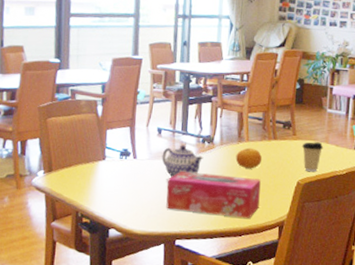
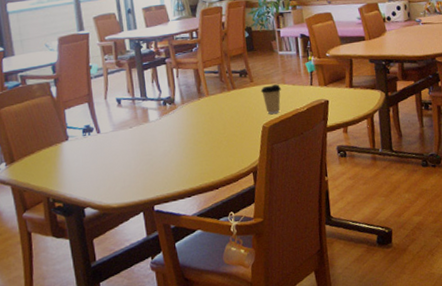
teapot: present [162,145,204,178] -> none [125,110,168,145]
tissue box: present [166,171,261,218] -> none [135,130,230,177]
fruit: present [235,147,262,169] -> none [199,101,225,123]

